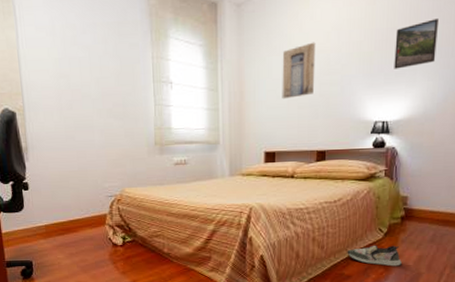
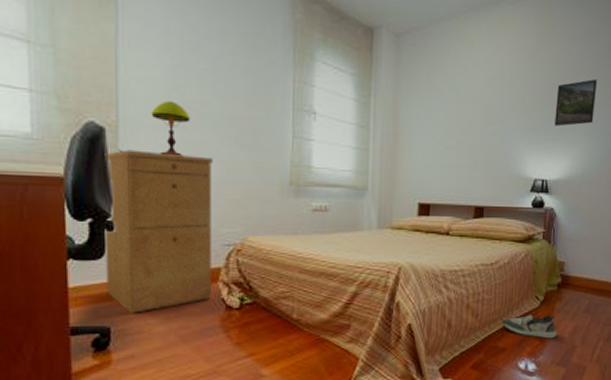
filing cabinet: none [17,127,101,251] -> present [104,149,213,313]
table lamp: none [26,86,76,130] -> present [119,100,191,157]
wall art: present [282,42,316,100] -> none [440,87,478,146]

